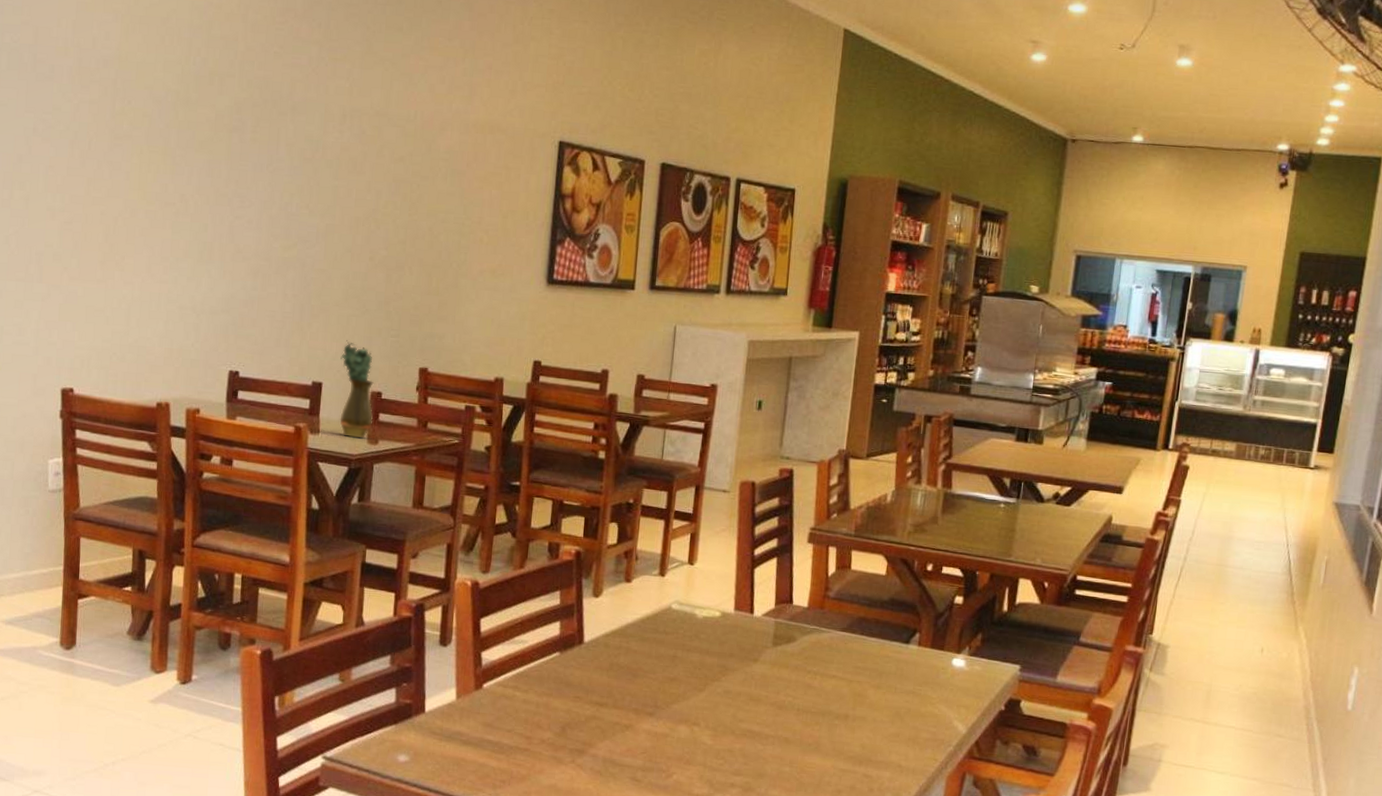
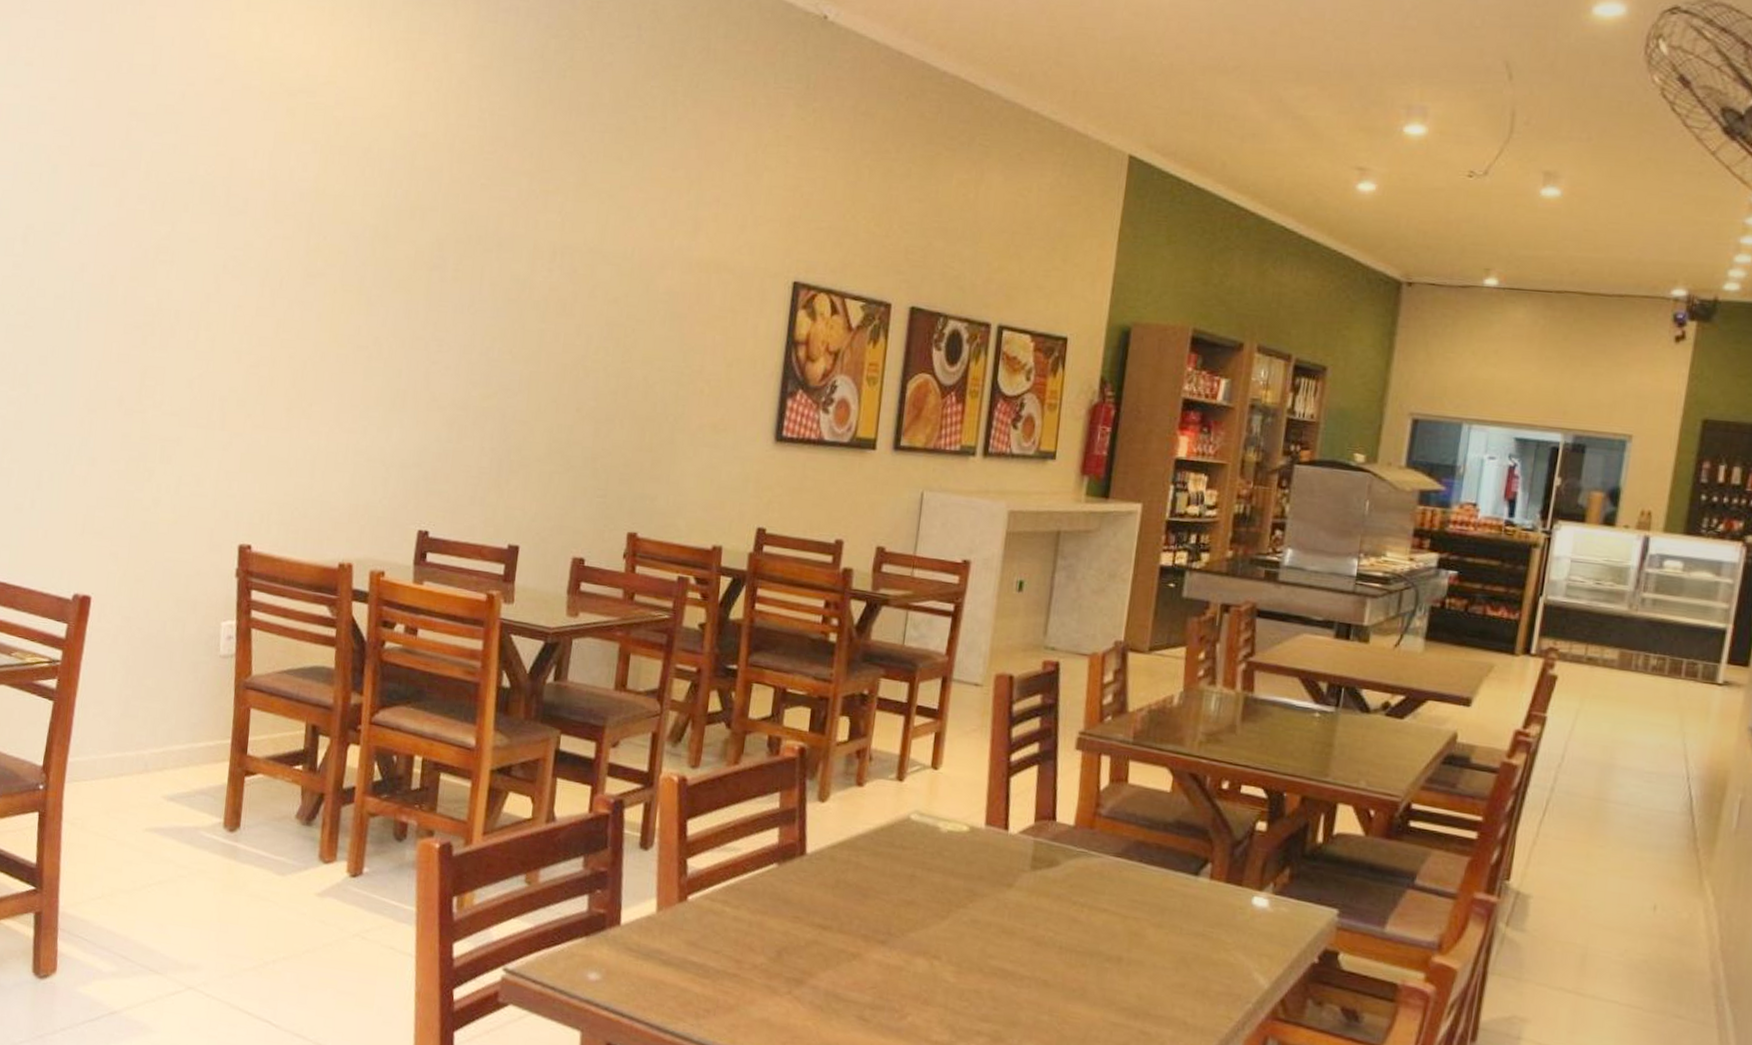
vase: present [339,340,374,438] -> none [536,500,576,609]

